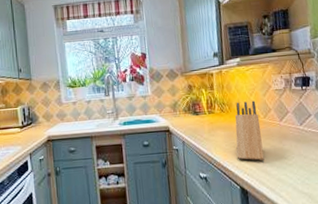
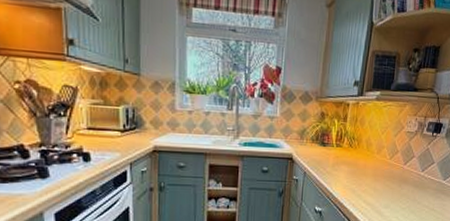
knife block: present [235,101,265,161] -> none [355,139,386,201]

